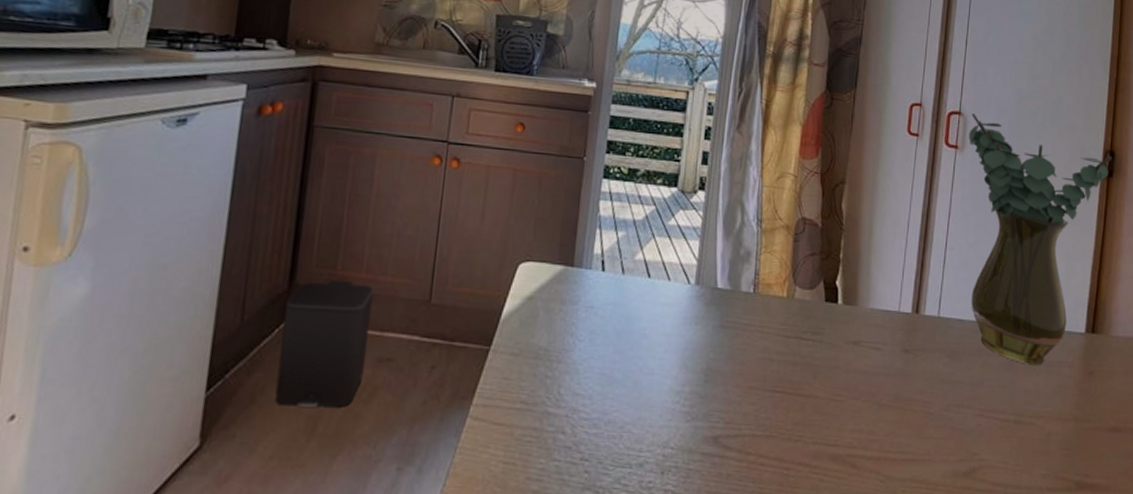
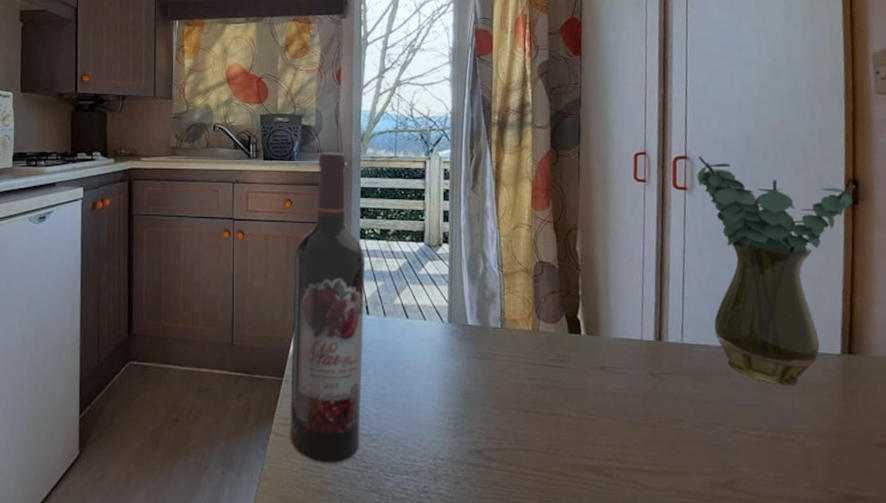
pedal bin: present [275,279,374,408] -> none [127,329,190,427]
wine bottle: none [491,68,607,455] -> present [289,152,366,463]

